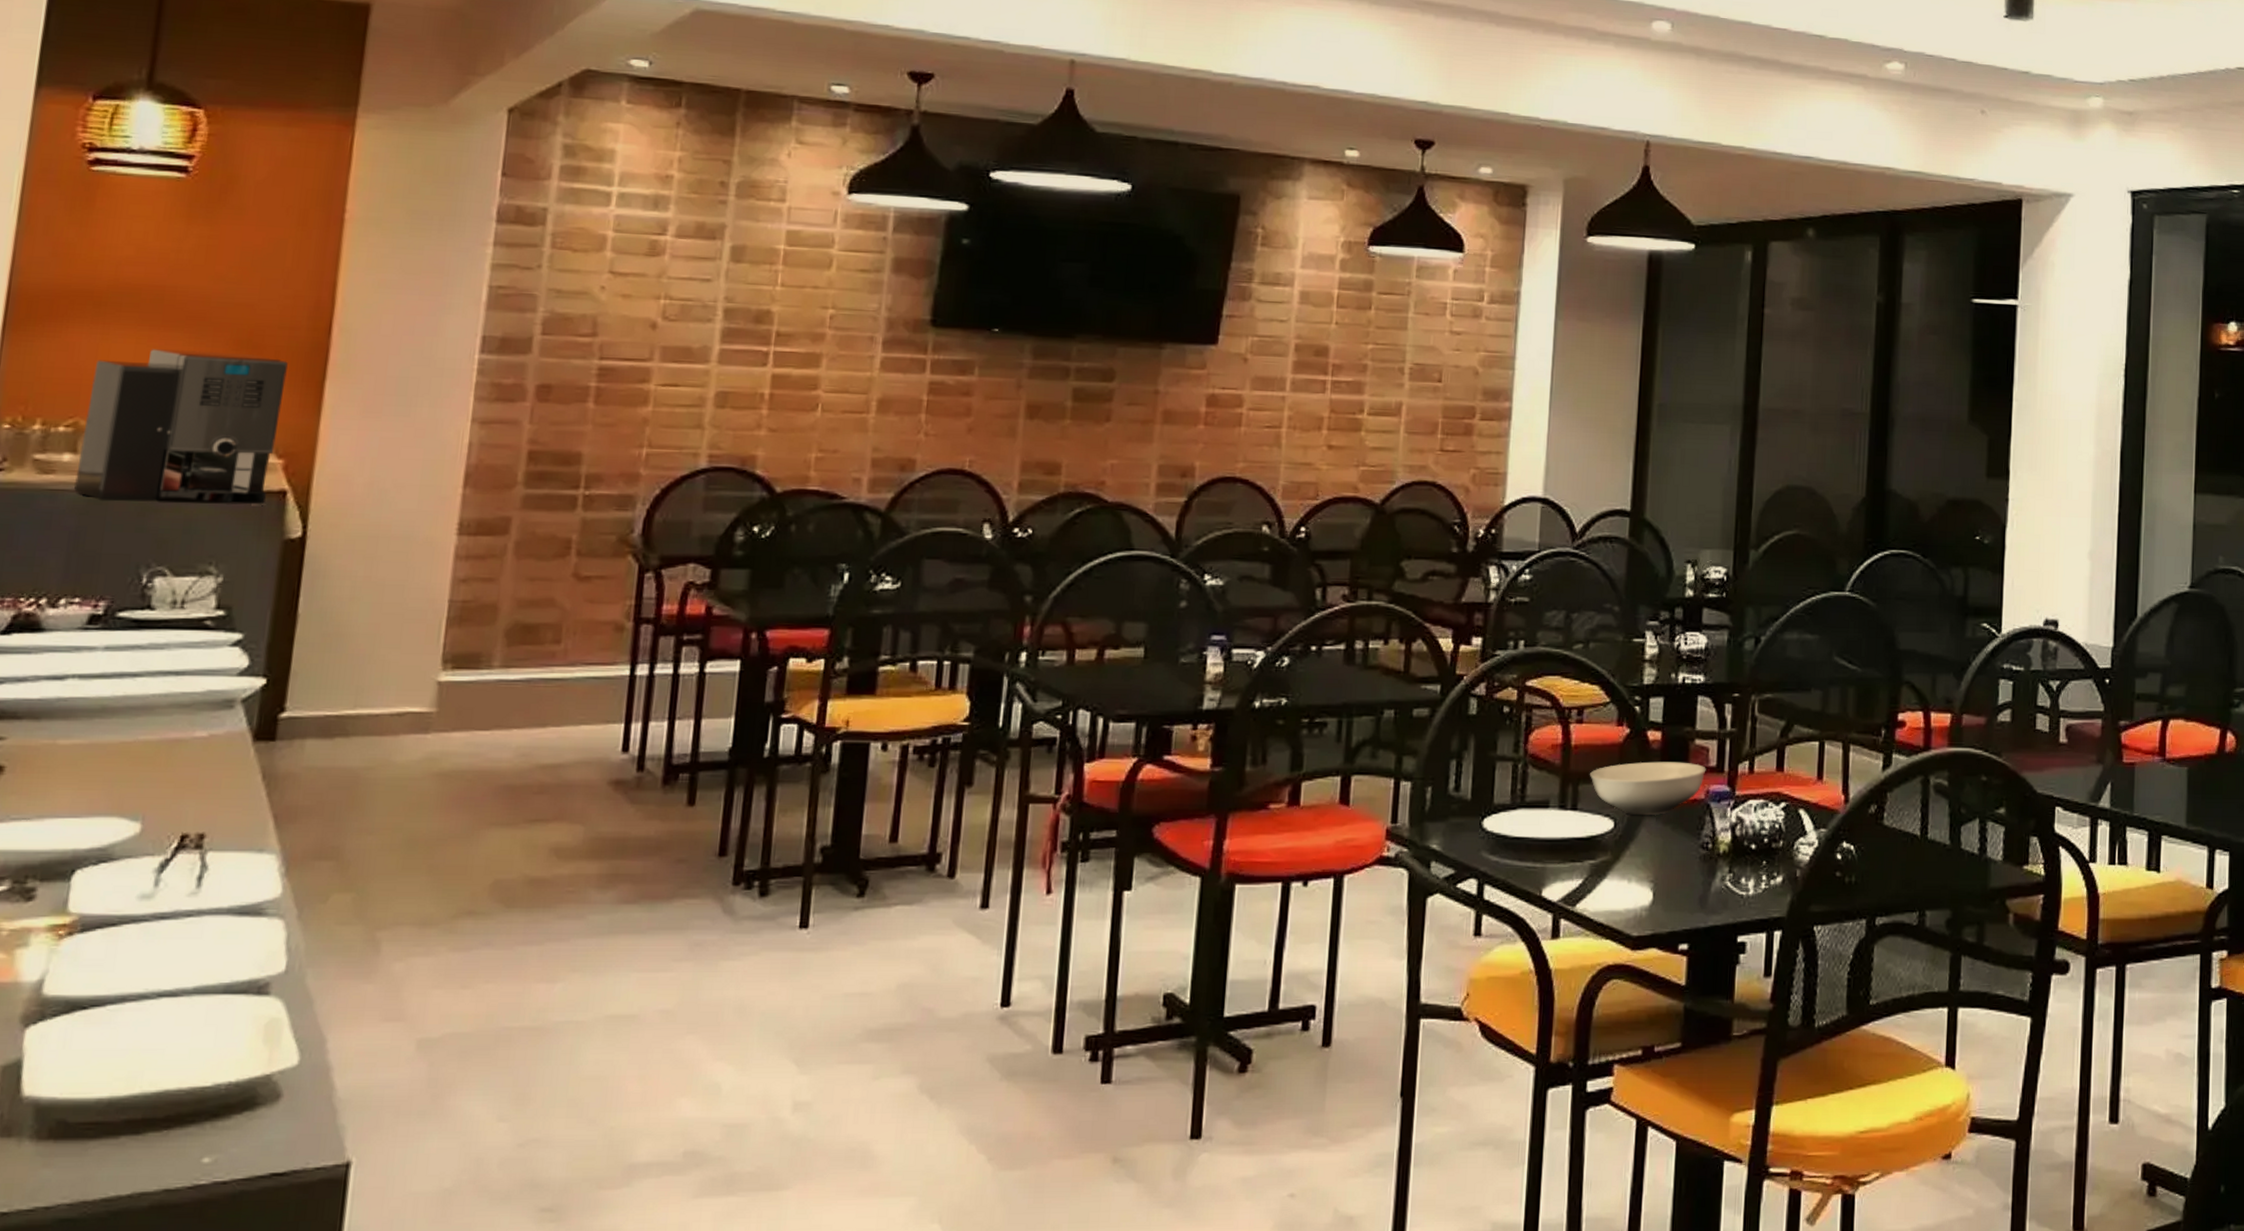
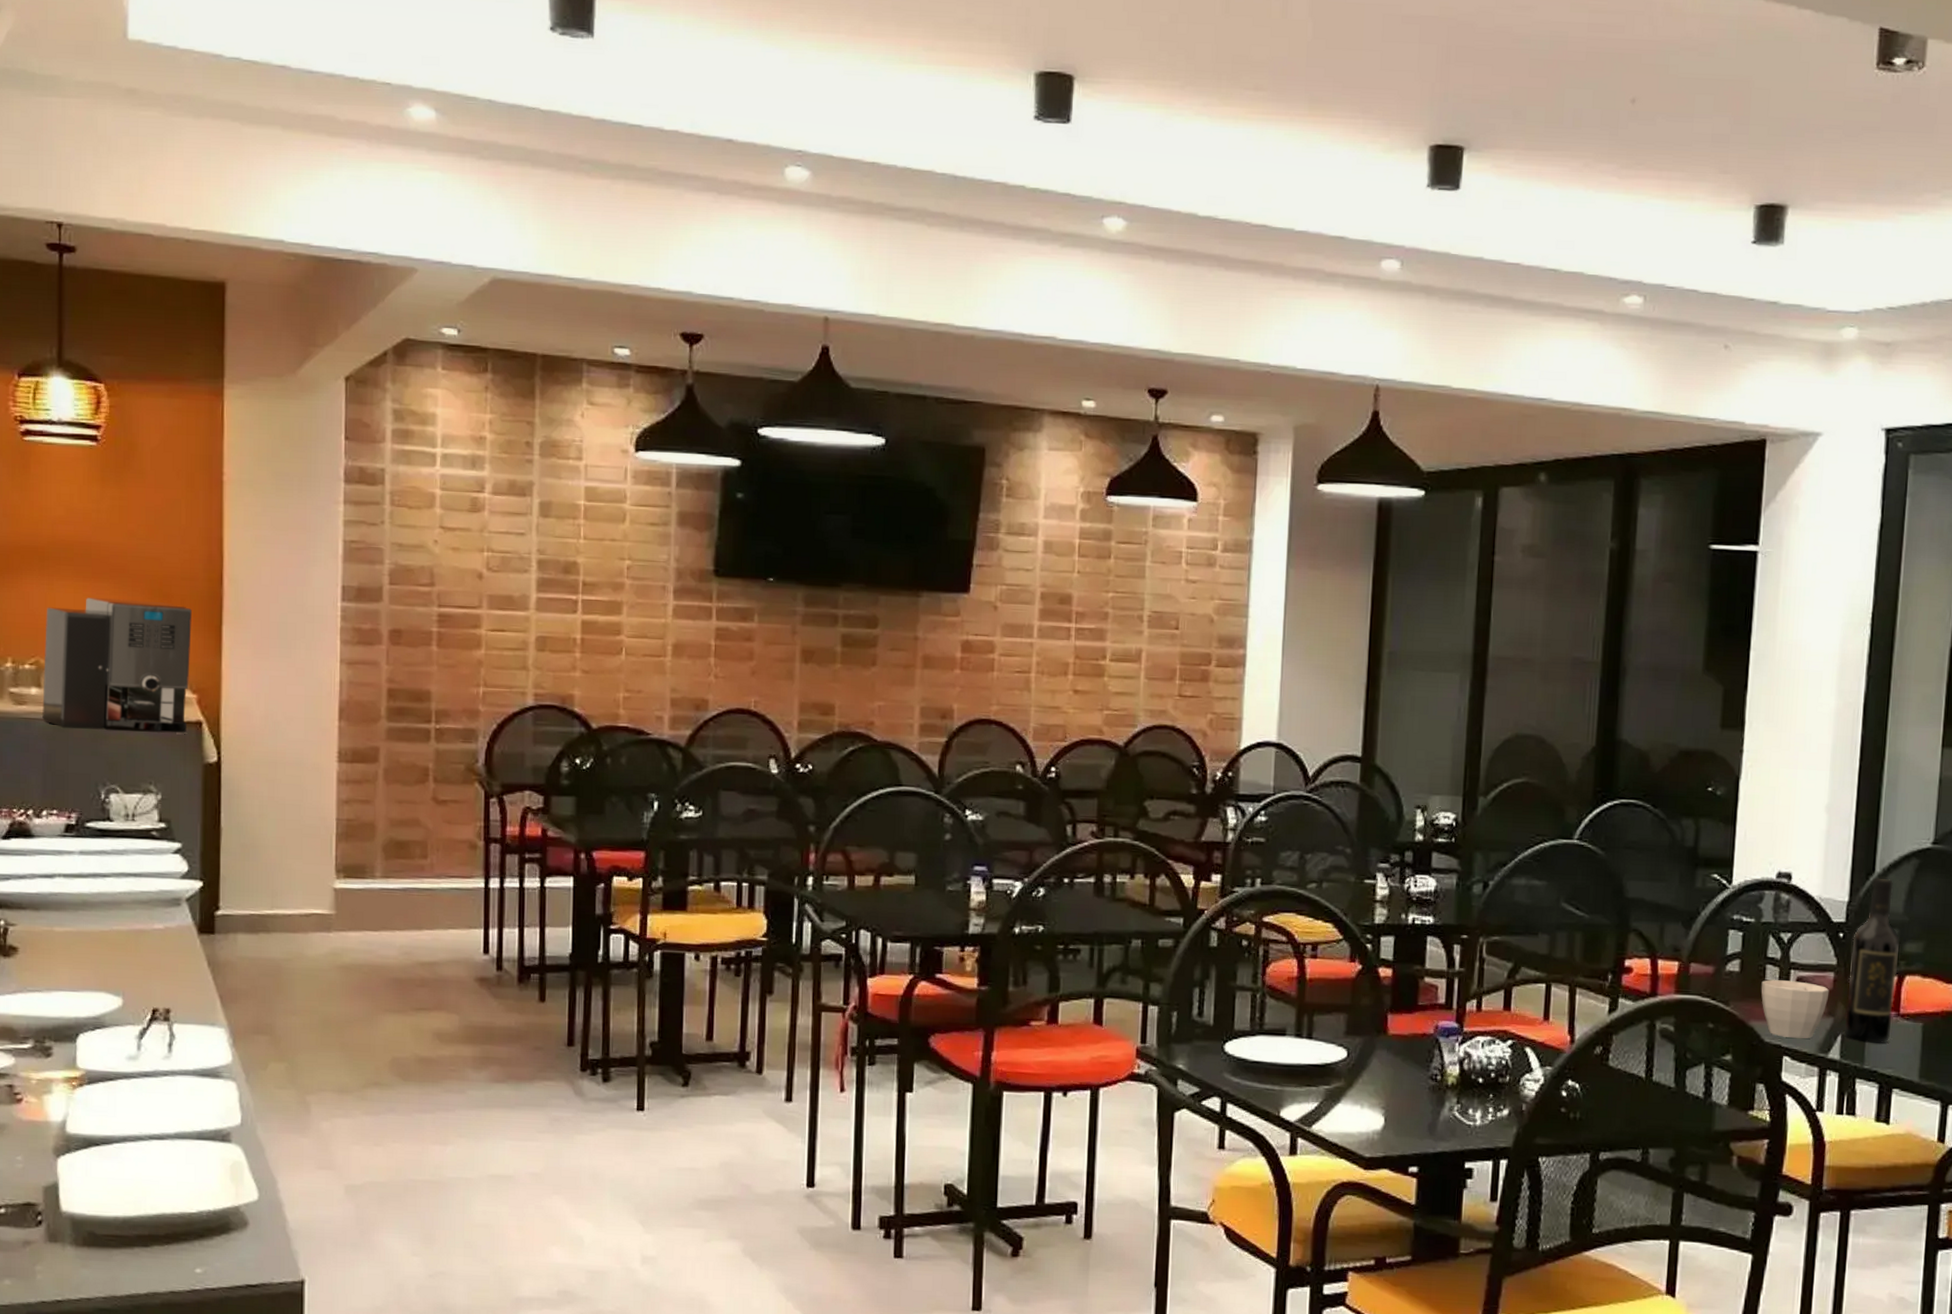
bowl: present [1589,761,1706,816] -> none [1323,996,1435,1047]
cup: none [2032,729,2098,789] -> present [1761,979,1830,1039]
wine bottle: none [2113,622,2163,789] -> present [1843,877,1900,1043]

